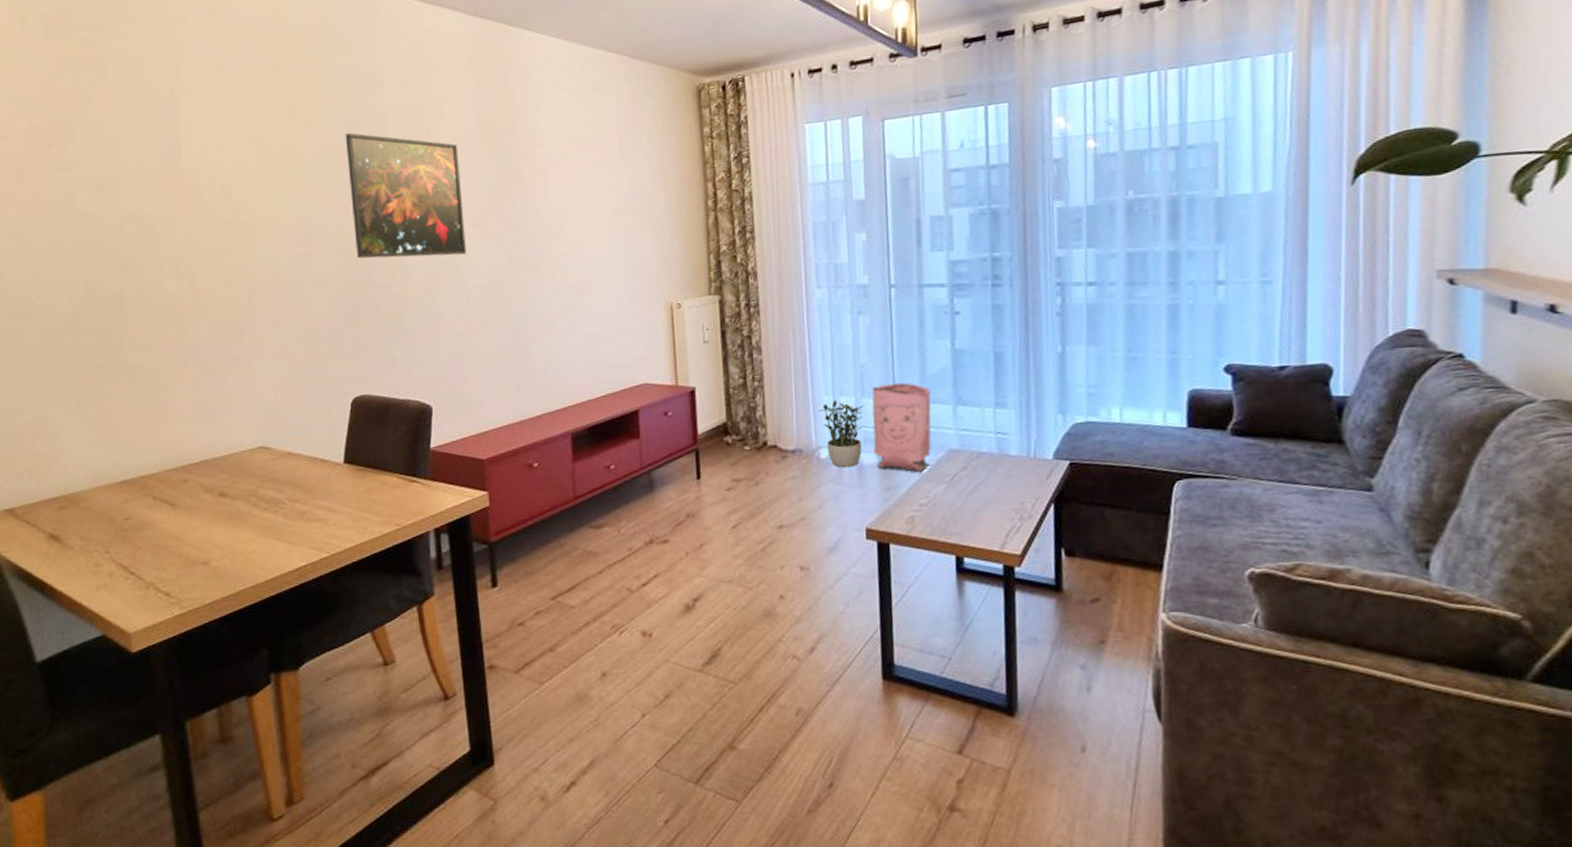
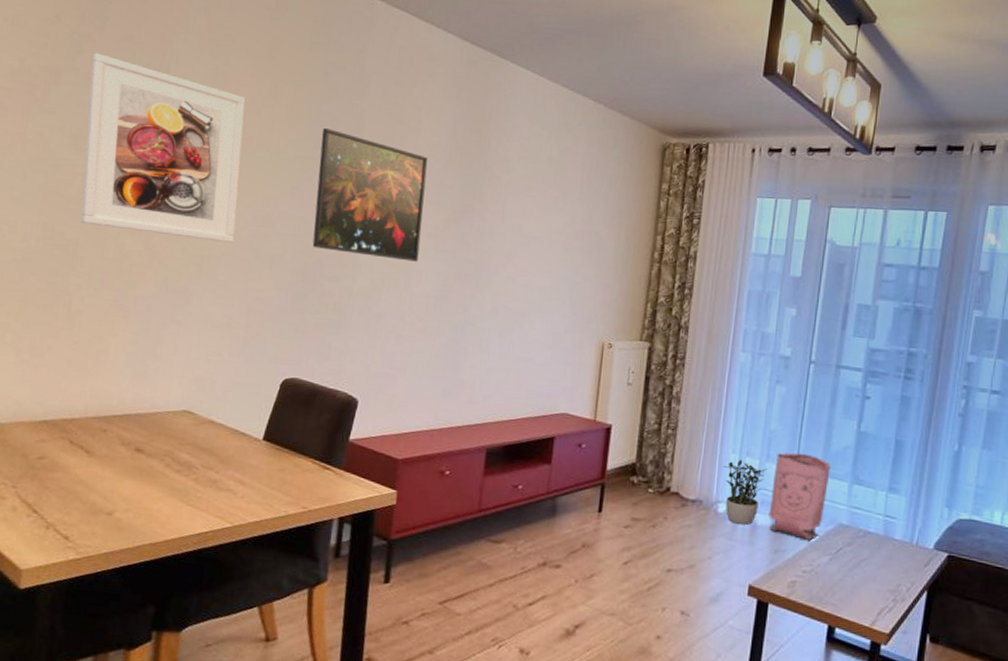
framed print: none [101,98,278,275] -> present [81,53,246,242]

